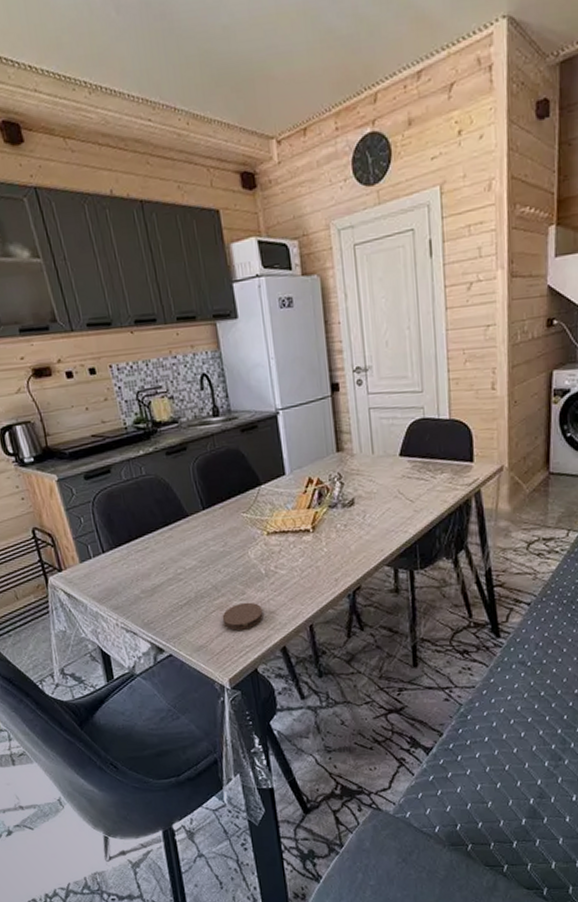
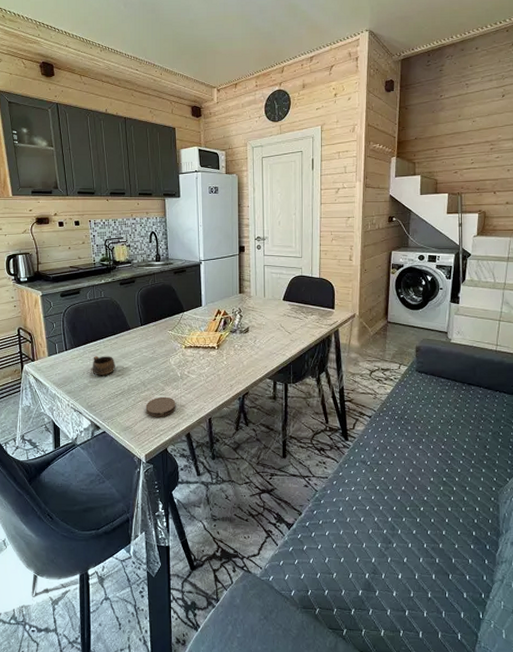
cup: none [141,555,175,584] -> present [92,356,115,376]

